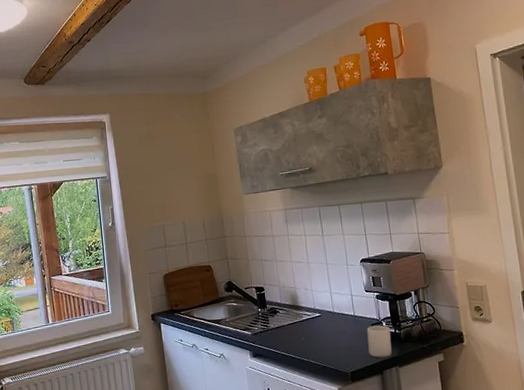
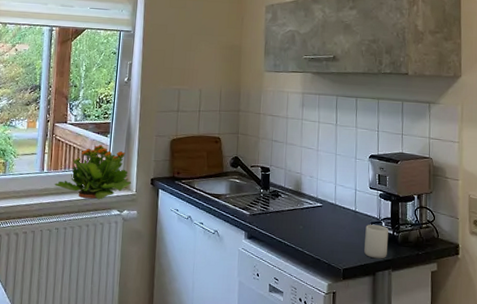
potted flower: none [61,290,134,343] -> present [54,144,132,200]

